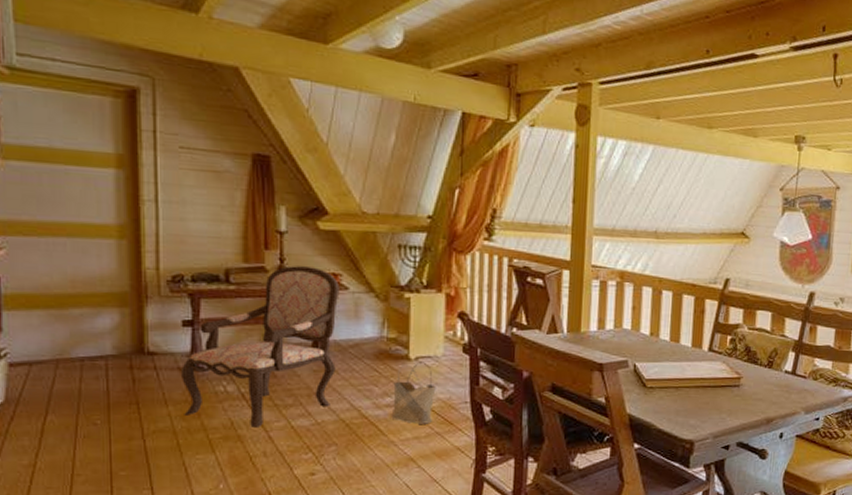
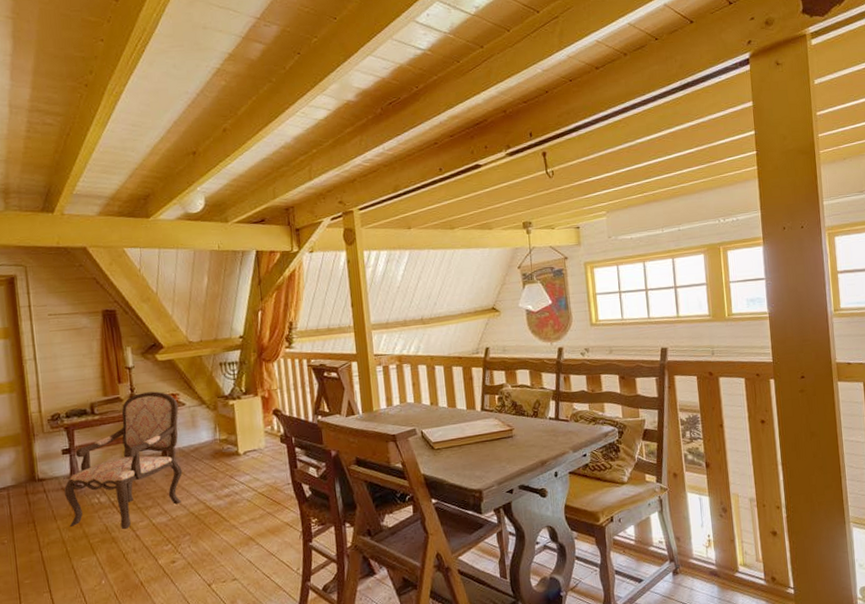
woven basket: present [391,362,436,424] -> none [229,455,263,508]

